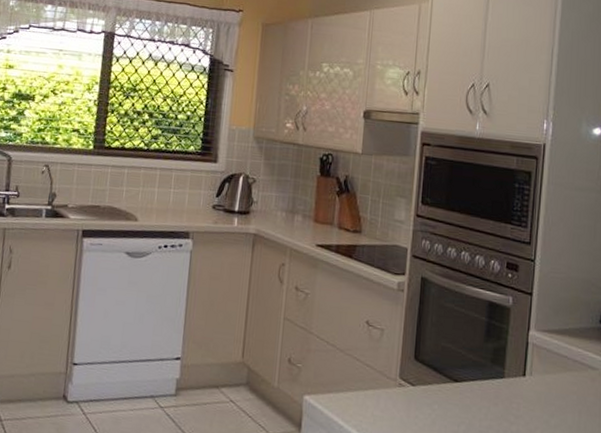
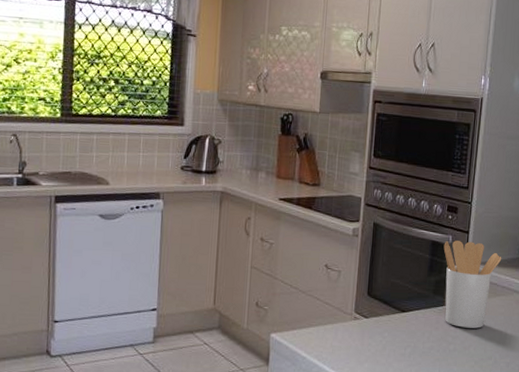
utensil holder: none [502,302,573,408] -> present [443,240,502,329]

